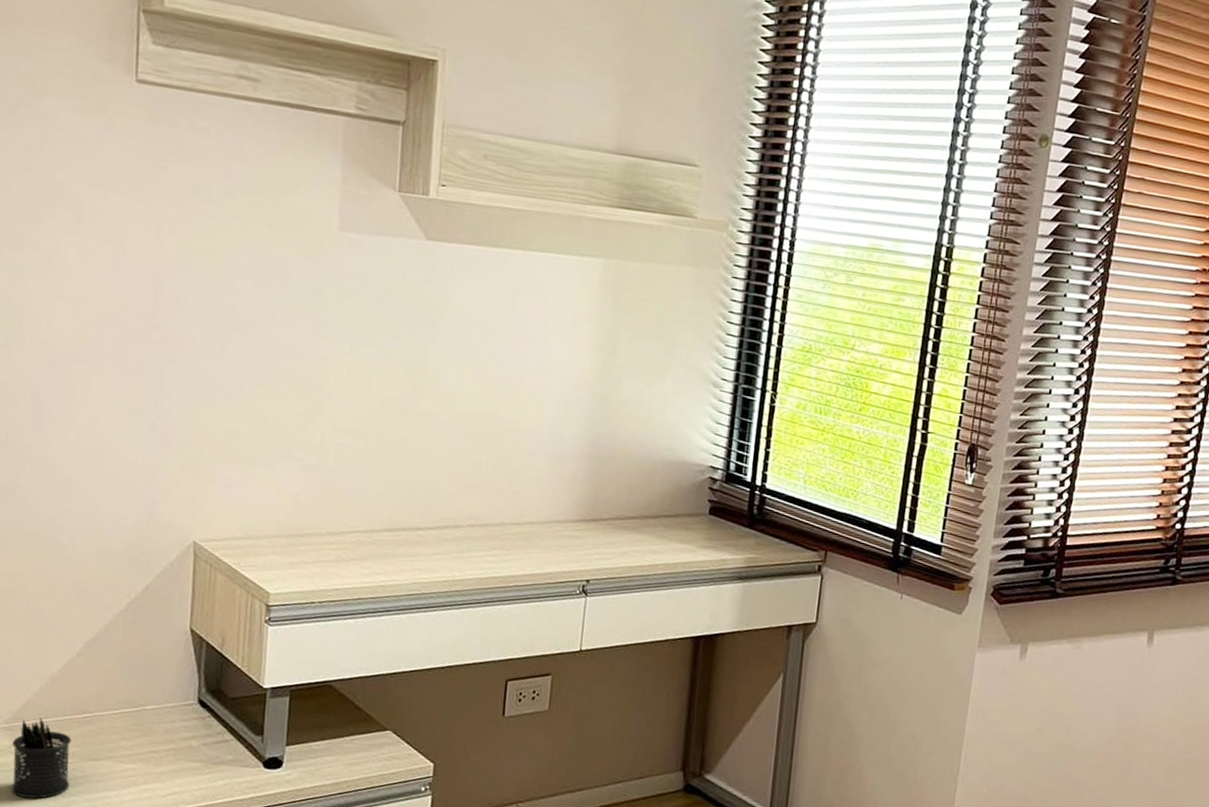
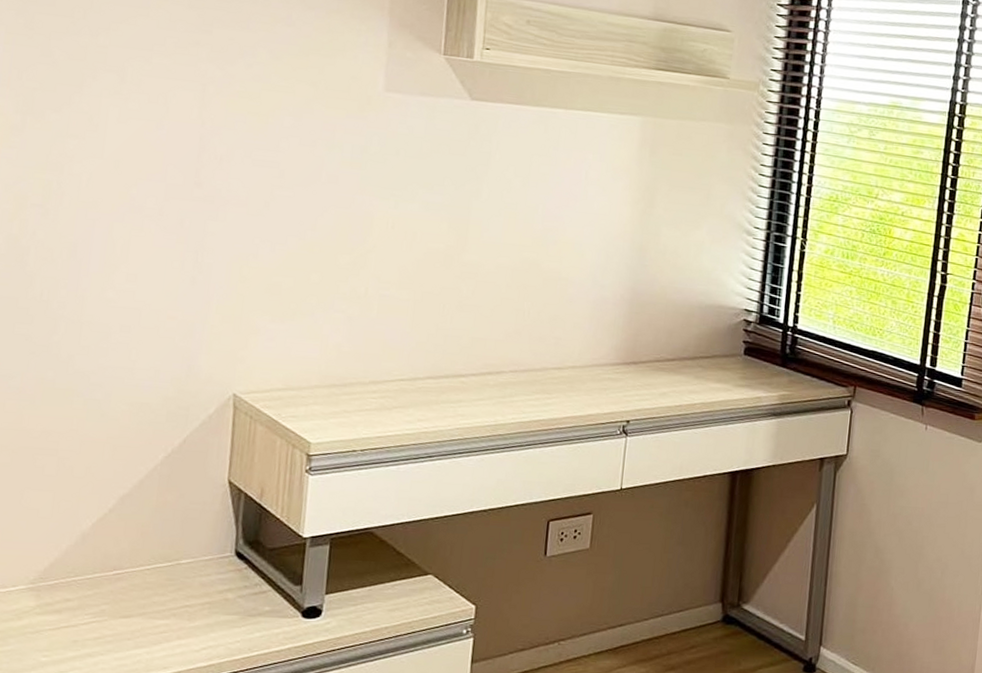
pen holder: present [11,717,72,799] -> none [35,576,101,660]

